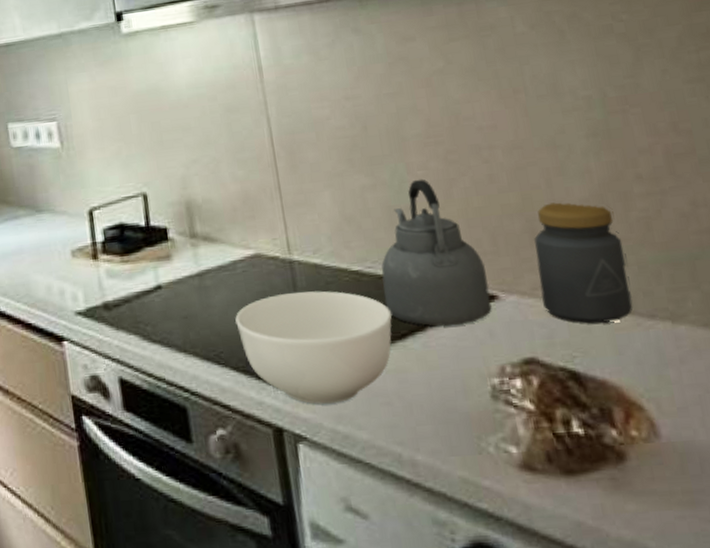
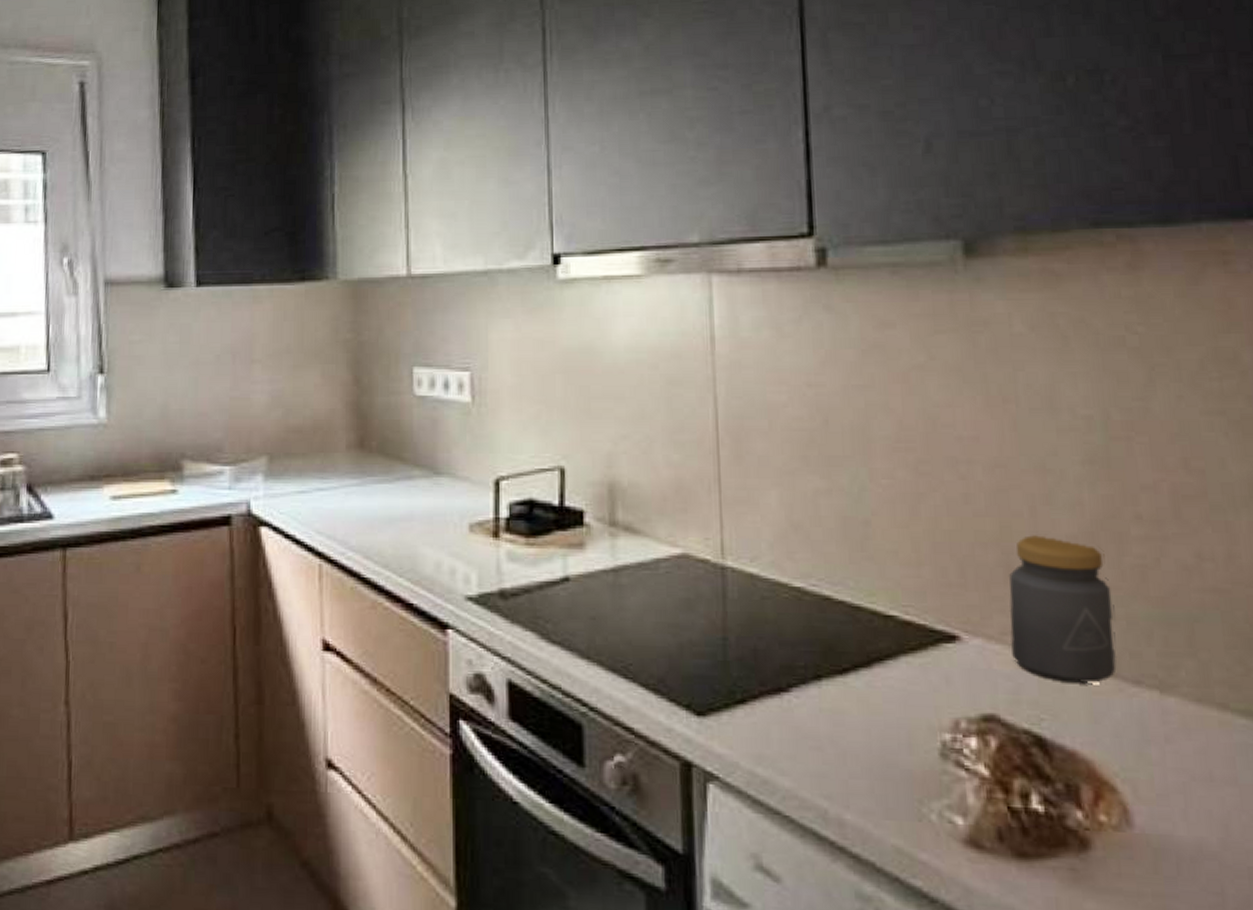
bowl: present [235,291,392,405] -> none [651,603,835,740]
kettle: present [381,179,492,326] -> none [827,489,952,665]

